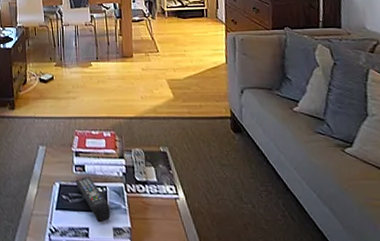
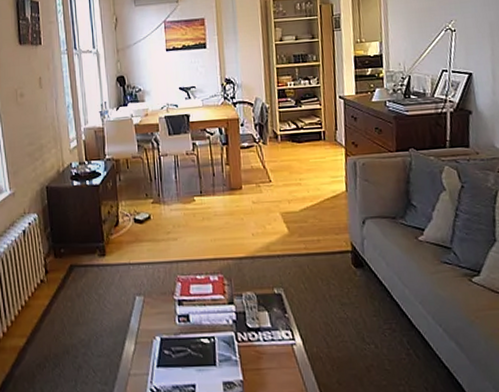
remote control: present [76,177,111,222] -> none [179,327,220,376]

